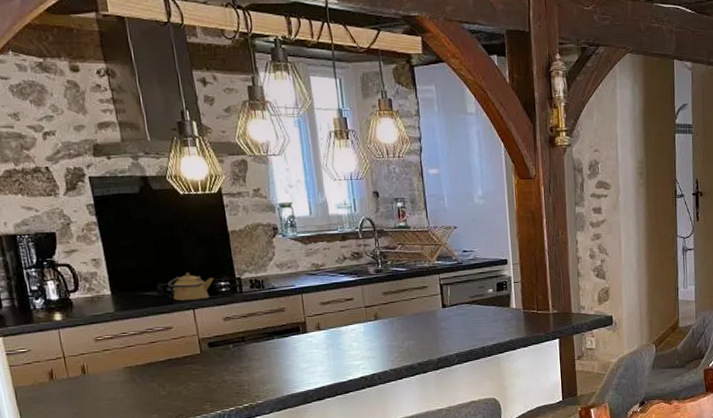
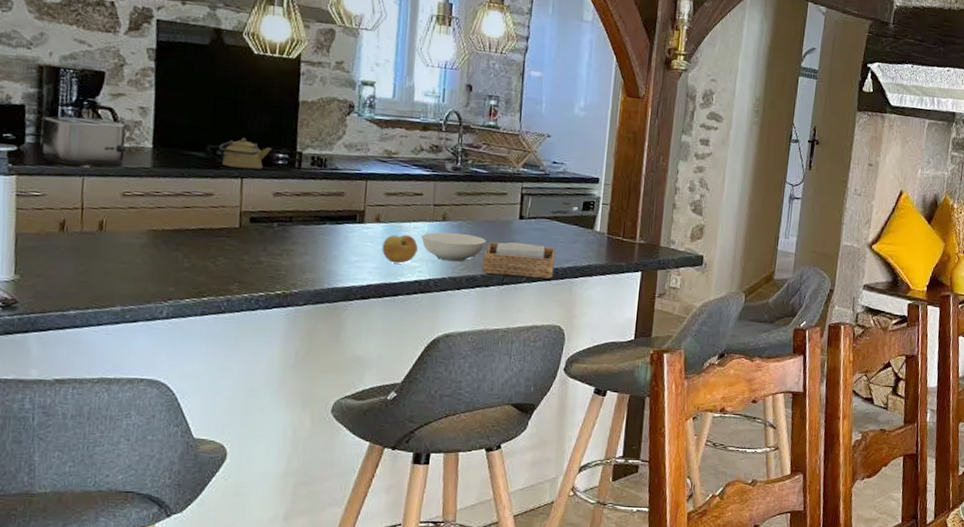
toaster: none [13,275,90,322] -> present [42,115,126,167]
fruit: none [327,337,358,364] -> present [382,234,418,264]
bowl: none [359,328,417,356] -> present [421,232,486,262]
napkin holder: none [416,328,481,361] -> present [481,242,556,280]

